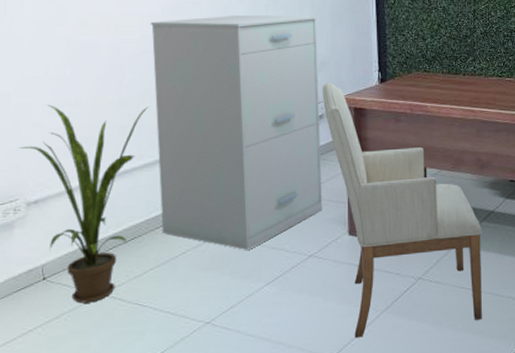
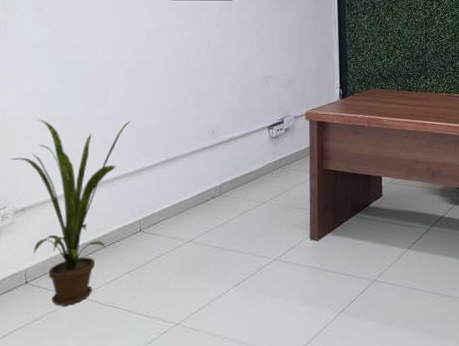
filing cabinet: present [150,15,323,250] -> none [135,38,287,254]
chair: present [322,82,482,338] -> none [288,98,432,338]

